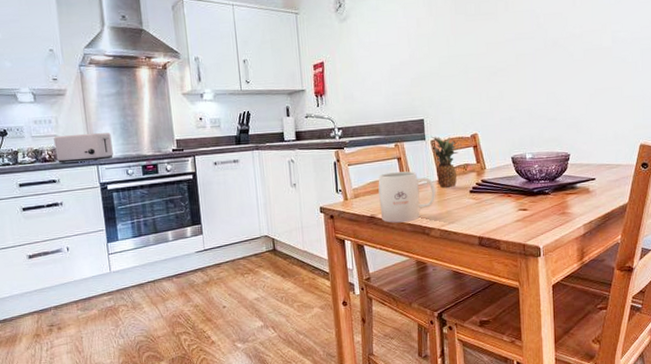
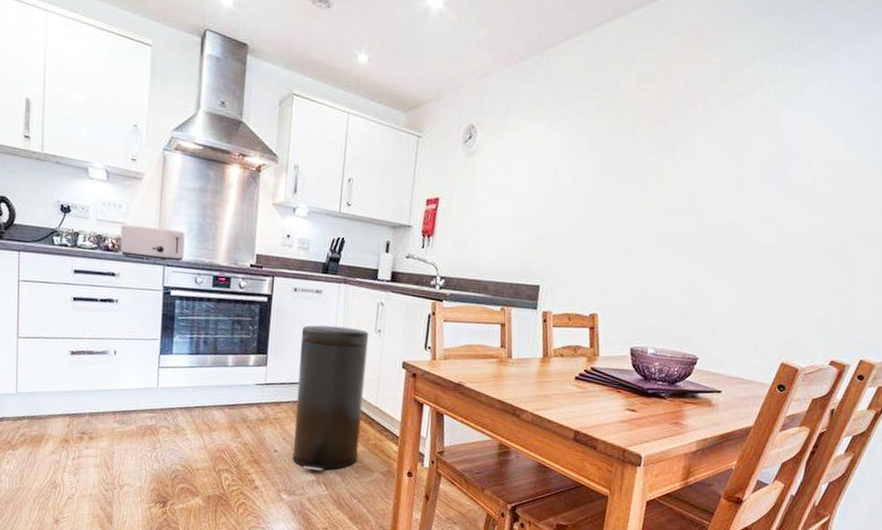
pedal bin: none [227,186,297,317] -> present [292,325,369,471]
mug: present [378,171,436,223] -> none [469,338,537,399]
fruit: present [431,136,462,189] -> none [541,306,577,370]

